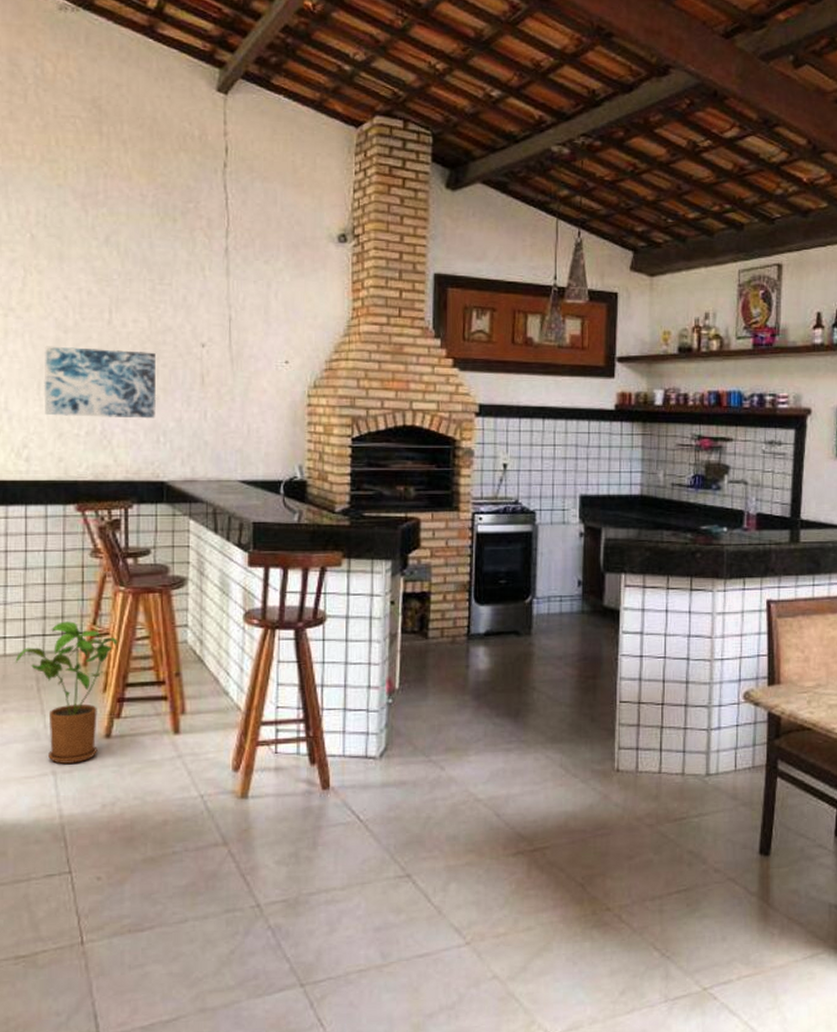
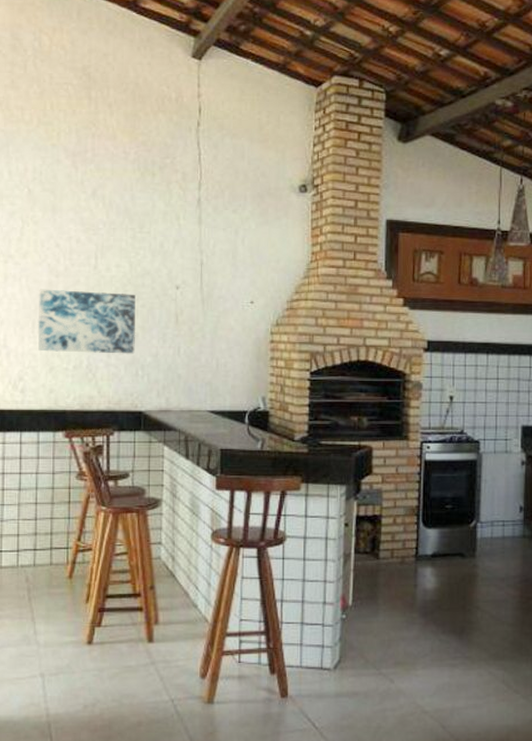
house plant: present [15,621,118,764] -> none [9,537,100,667]

